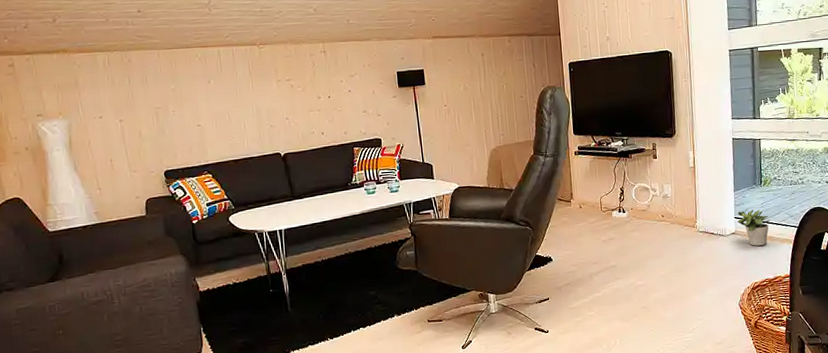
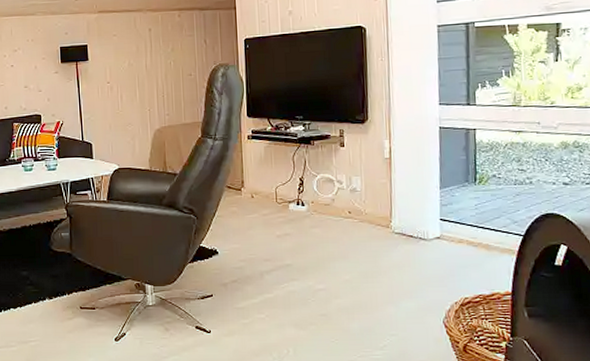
potted plant: present [737,208,771,246] -> none [443,209,487,255]

